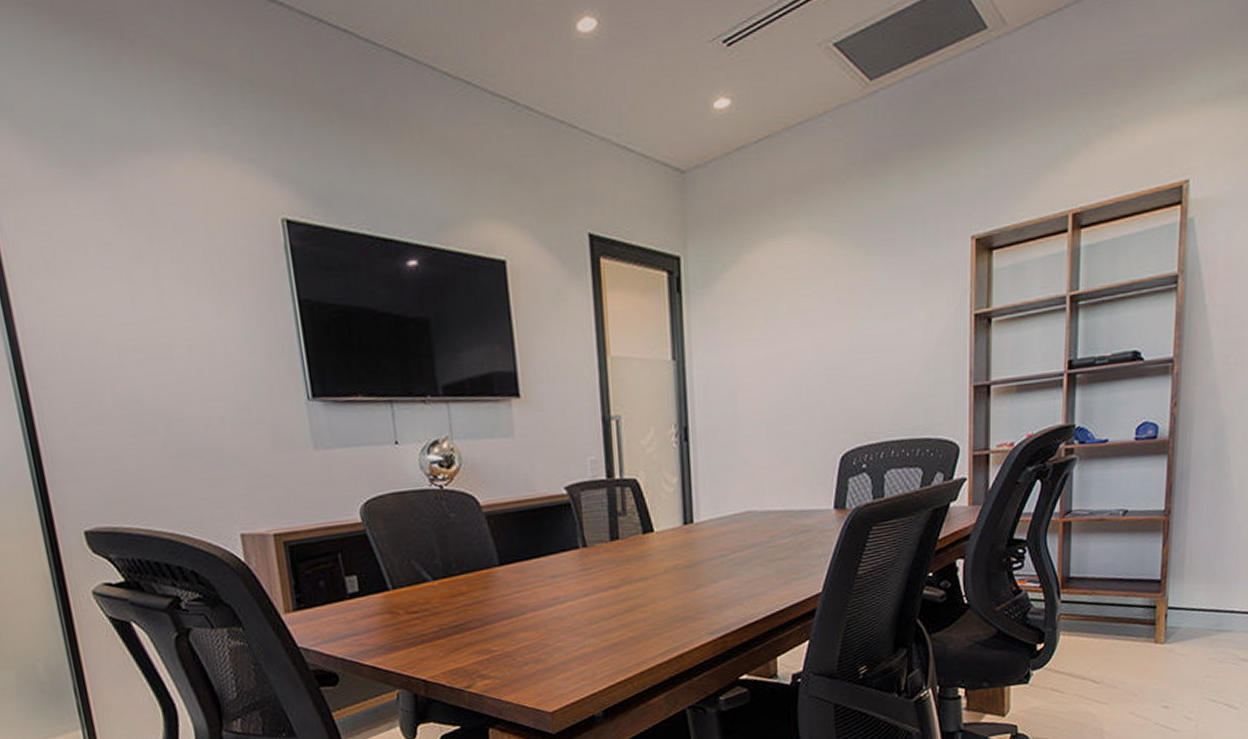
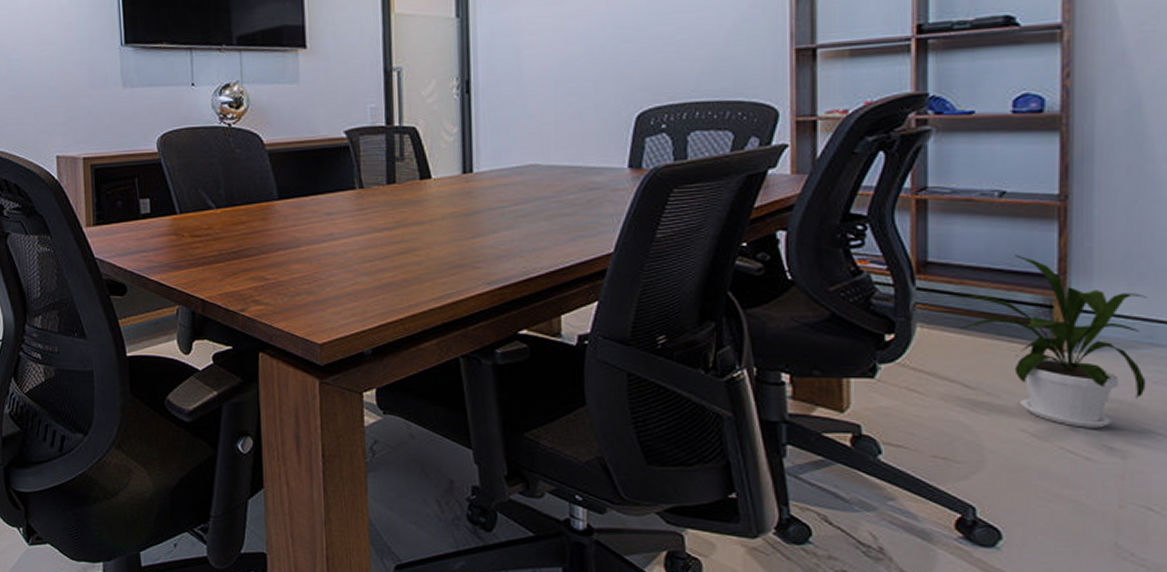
house plant: none [1085,564,1219,705] -> present [950,254,1147,428]

